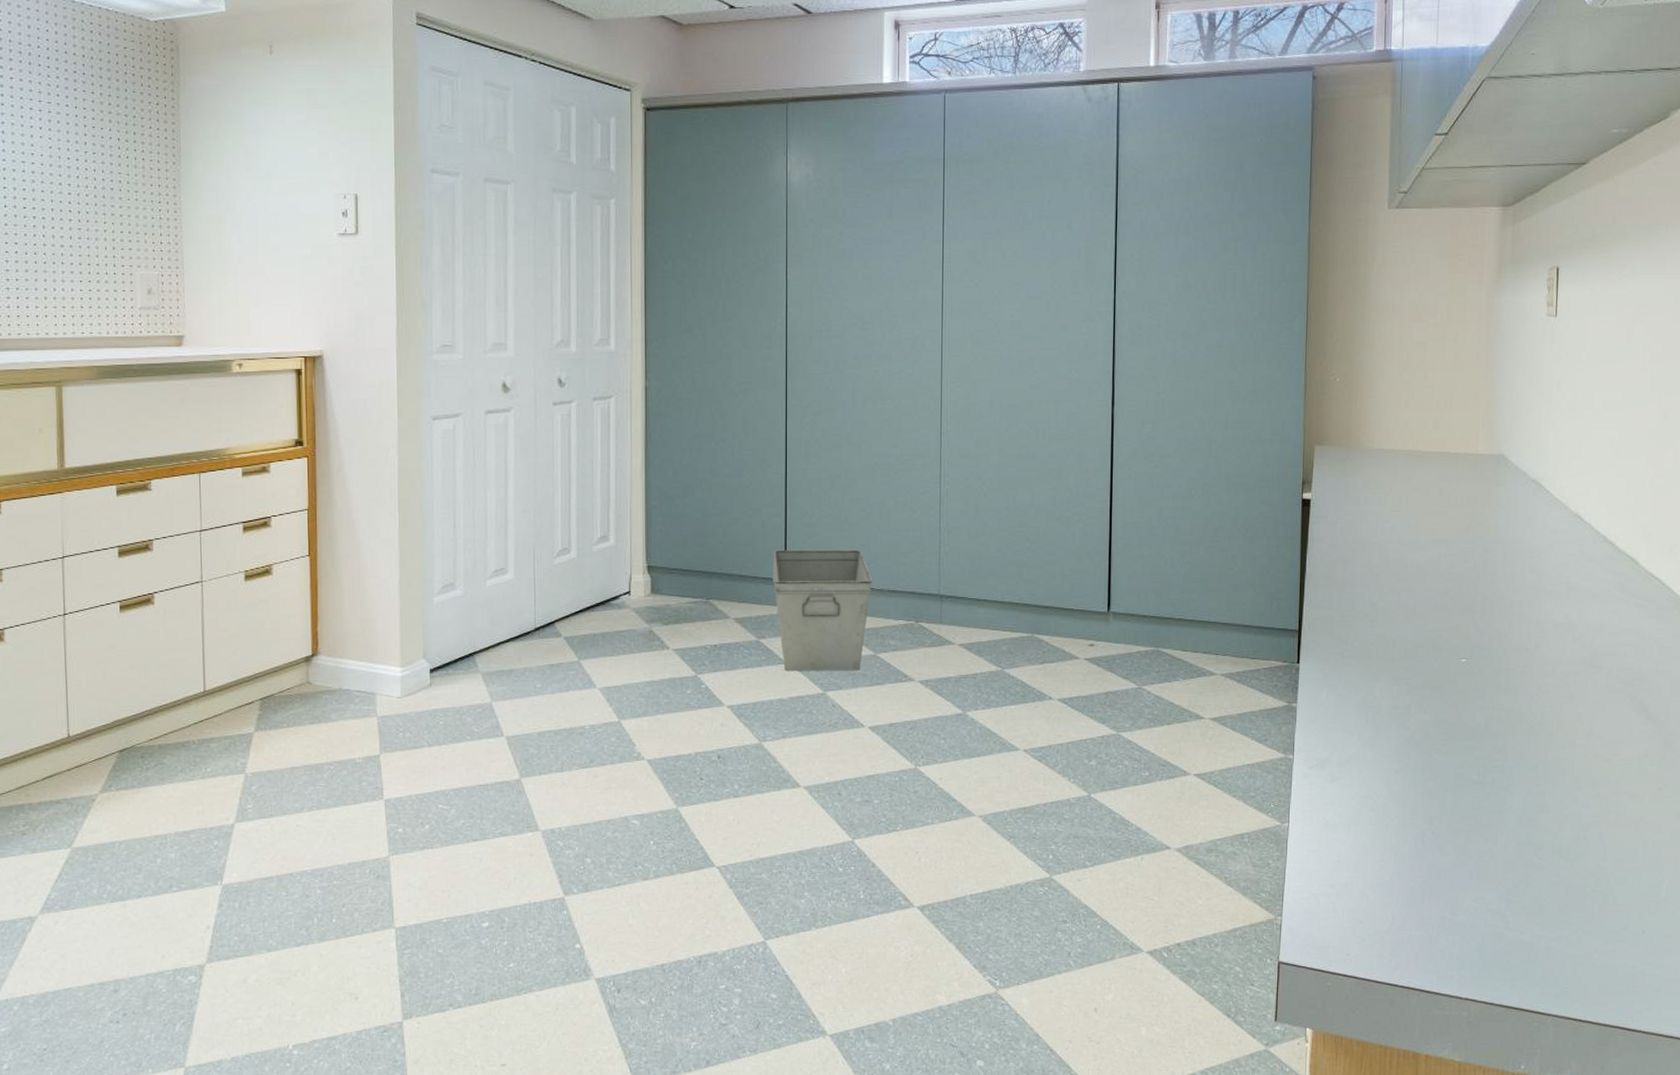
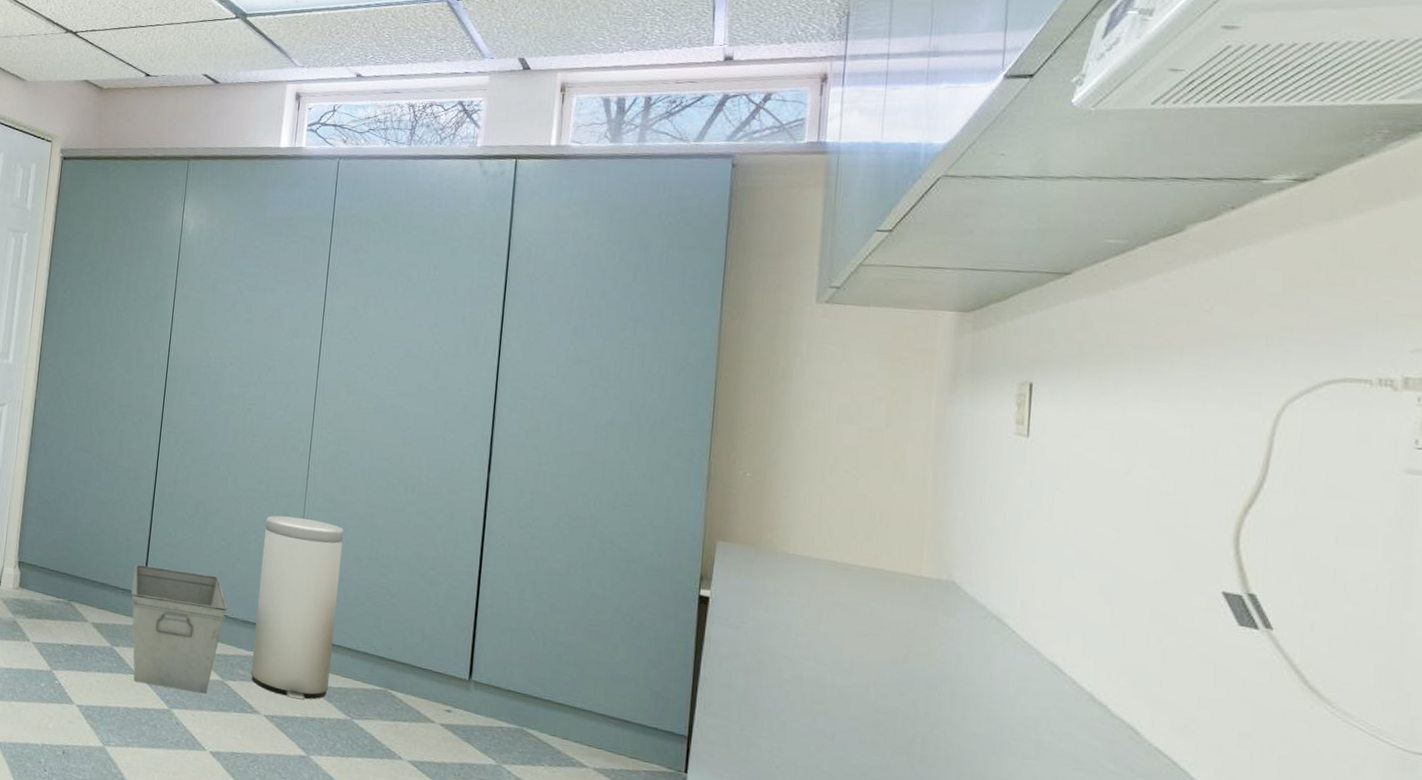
pedal bin: none [901,477,981,661] -> present [250,515,344,701]

